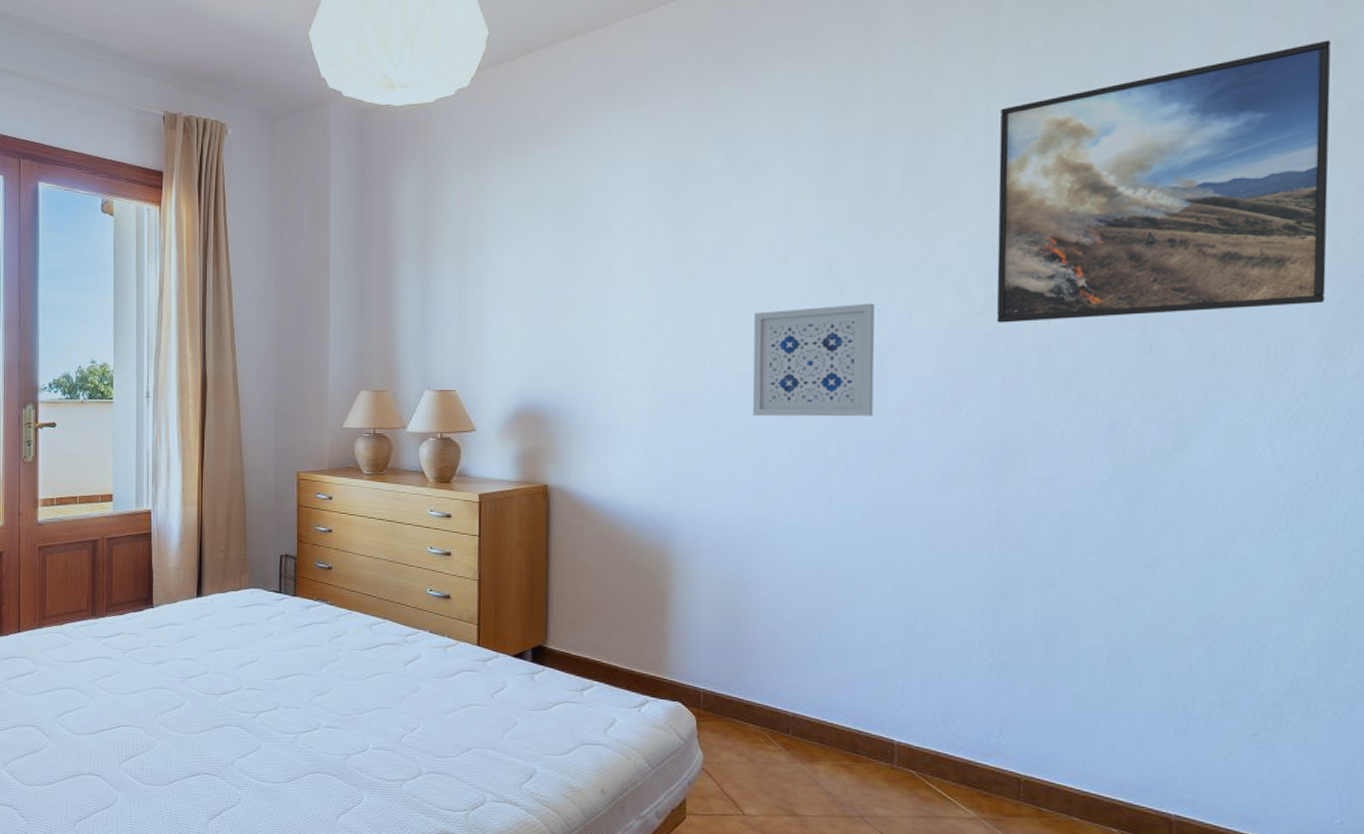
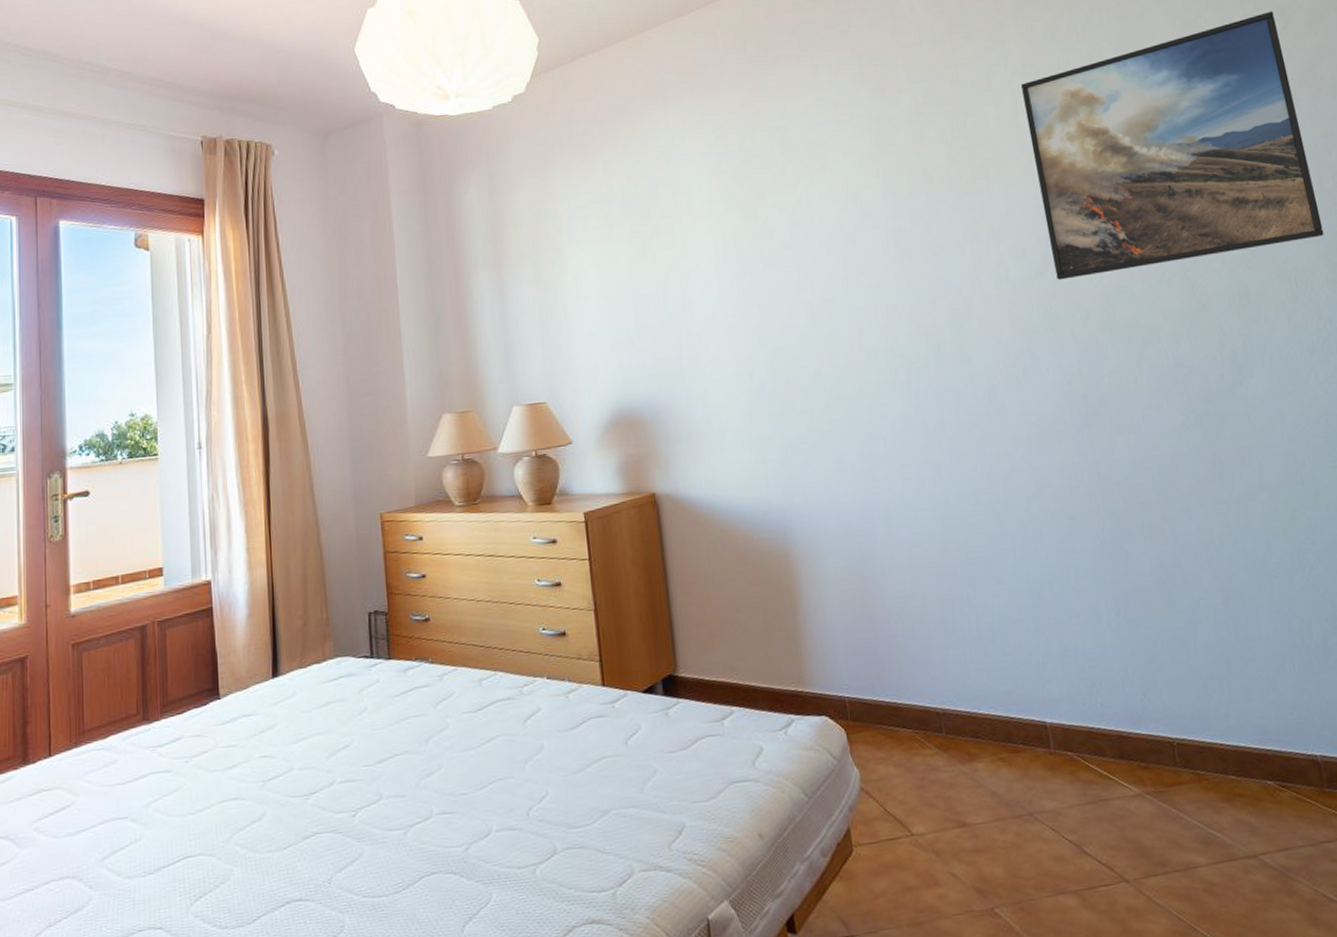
wall art: present [752,303,875,417] -> none [835,272,963,395]

